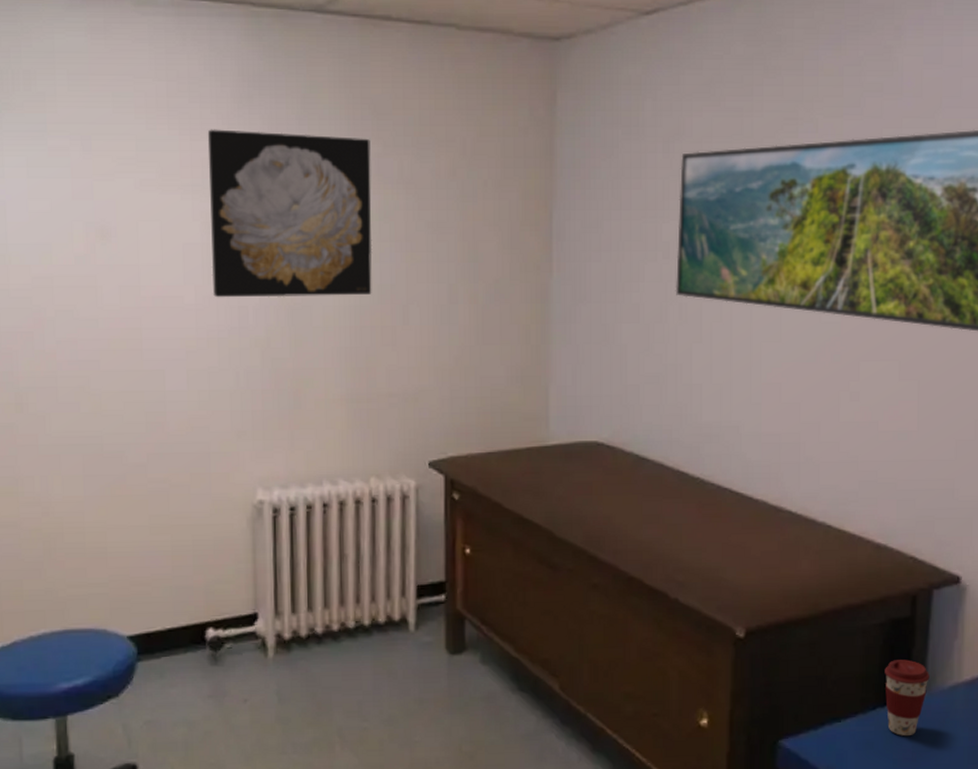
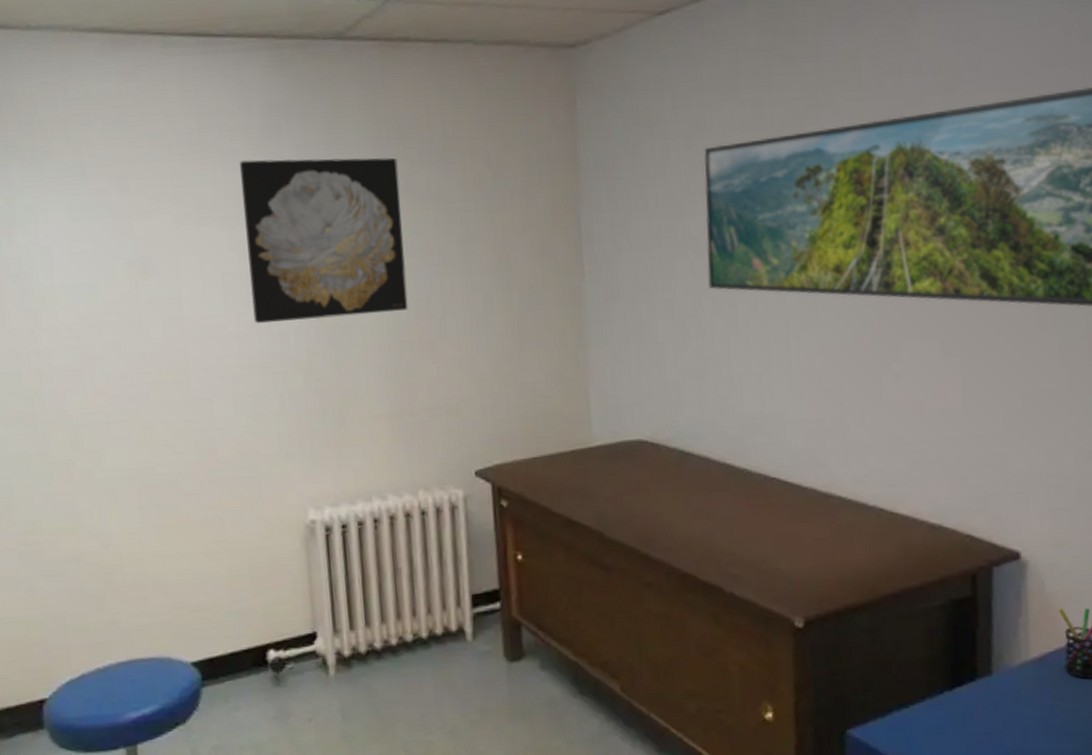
coffee cup: present [885,659,930,737] -> none [949,640,996,719]

